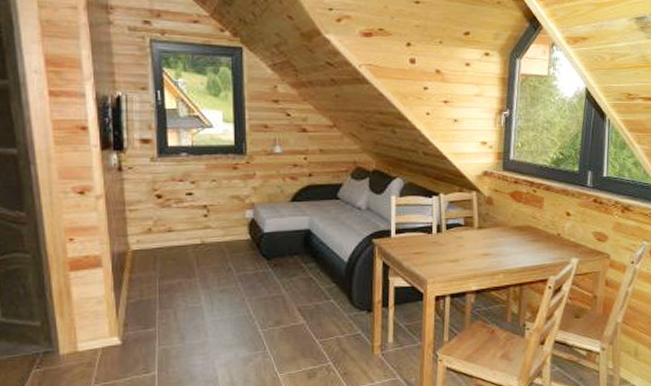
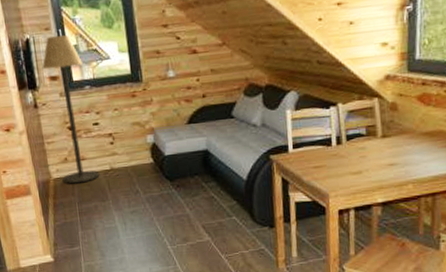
floor lamp: none [132,96,188,257] -> present [42,35,100,184]

